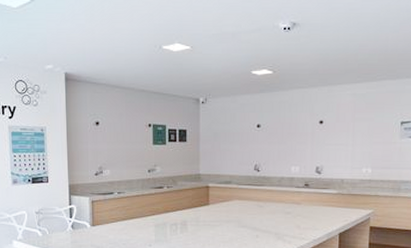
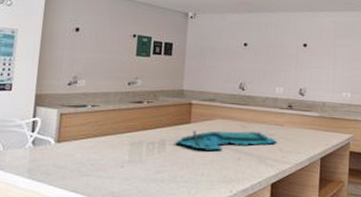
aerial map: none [196,210,294,229] -> present [176,130,277,150]

